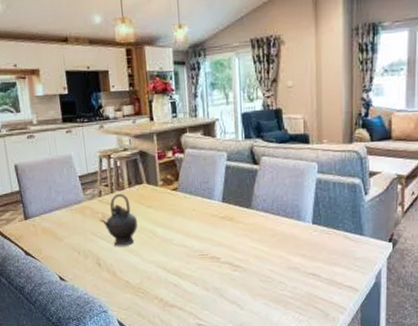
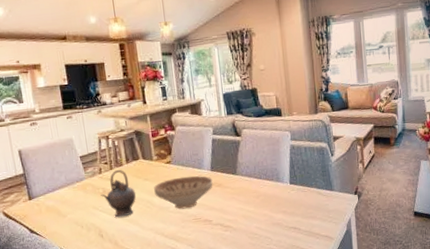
decorative bowl: none [158,206,224,243] -> present [154,175,213,210]

